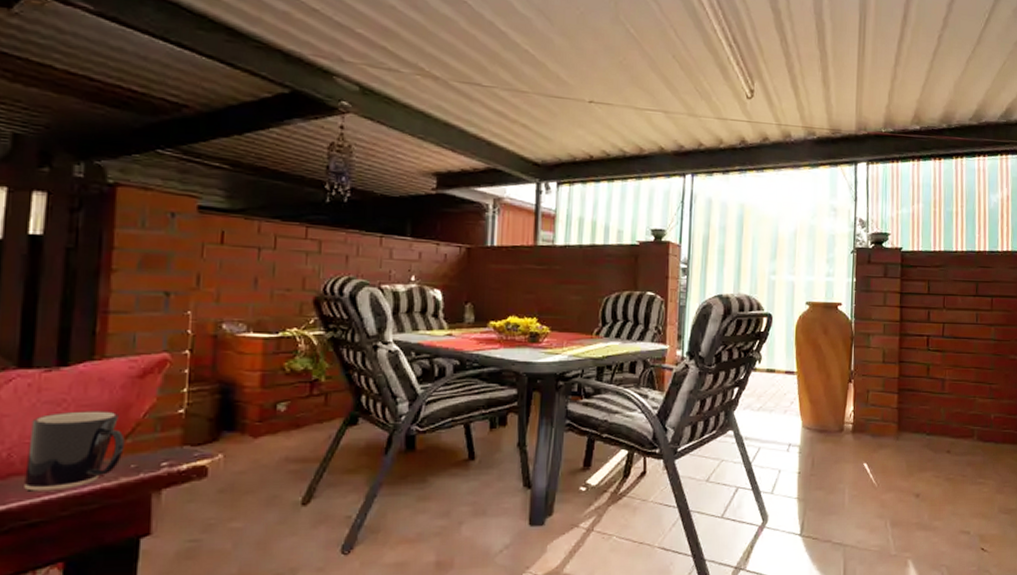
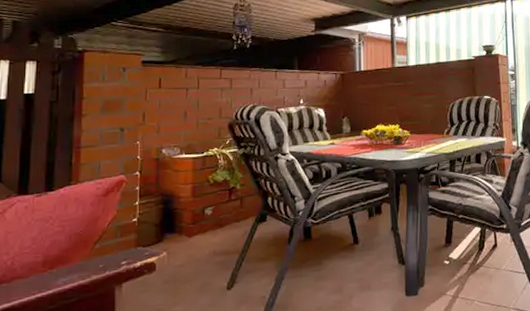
mug: present [24,411,125,492] -> none [23,223,95,291]

